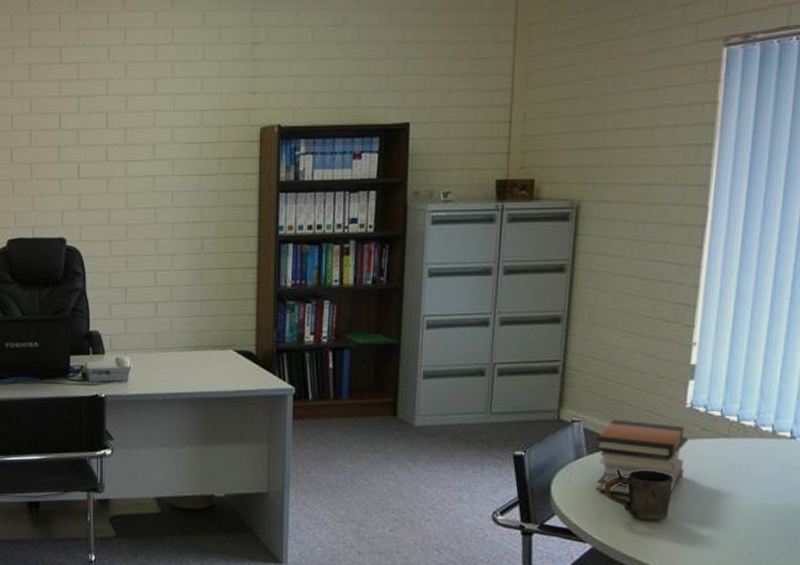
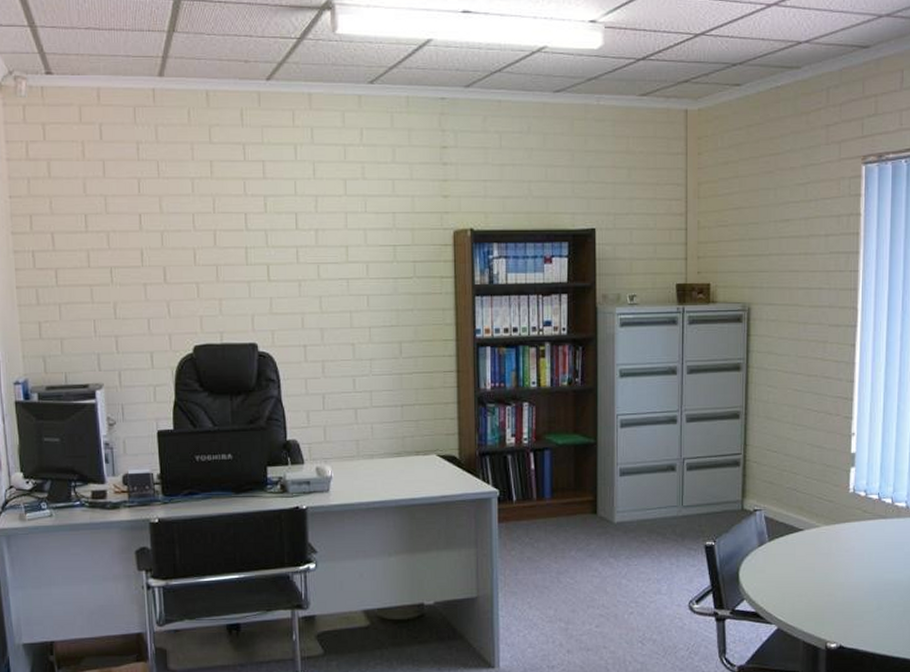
book stack: present [594,419,689,495] -> none [775,506,853,577]
mug: present [603,468,673,521] -> none [784,552,842,599]

